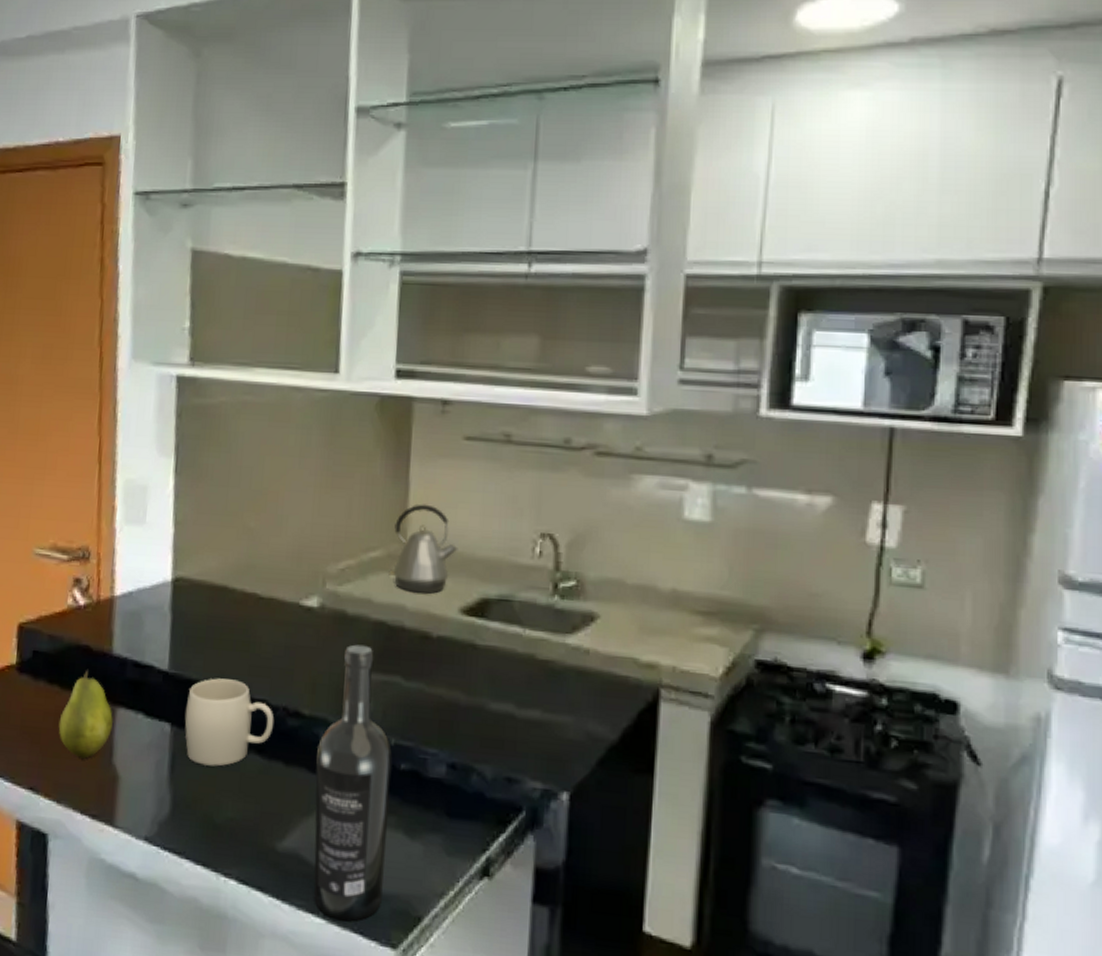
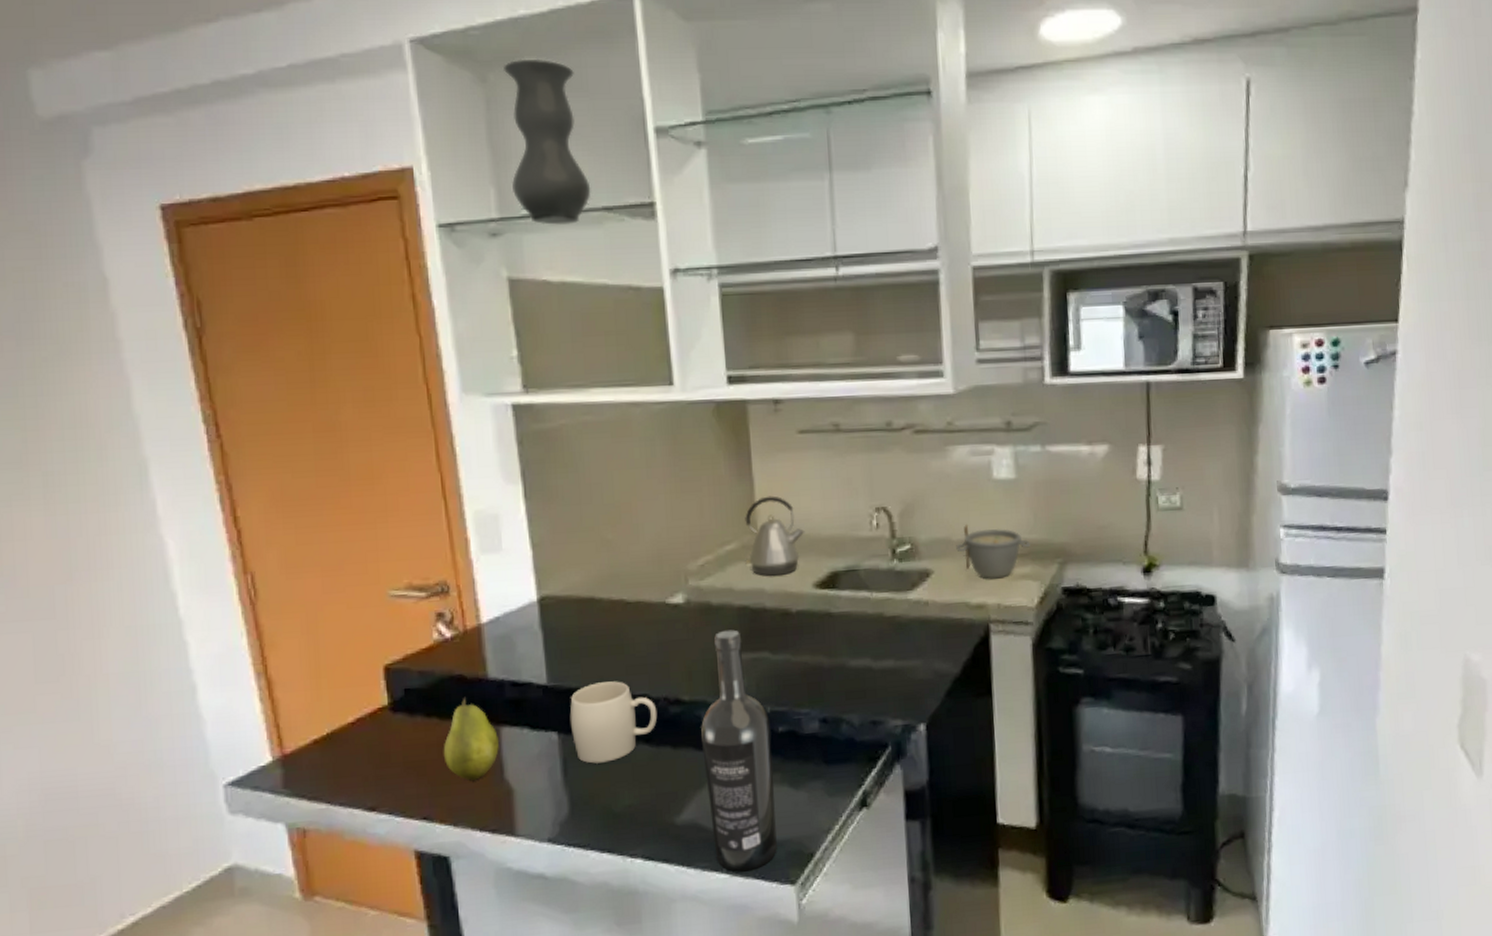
vase: none [209,35,285,200] -> present [504,58,591,225]
cooking pot: none [630,566,721,637] -> present [956,523,1031,579]

